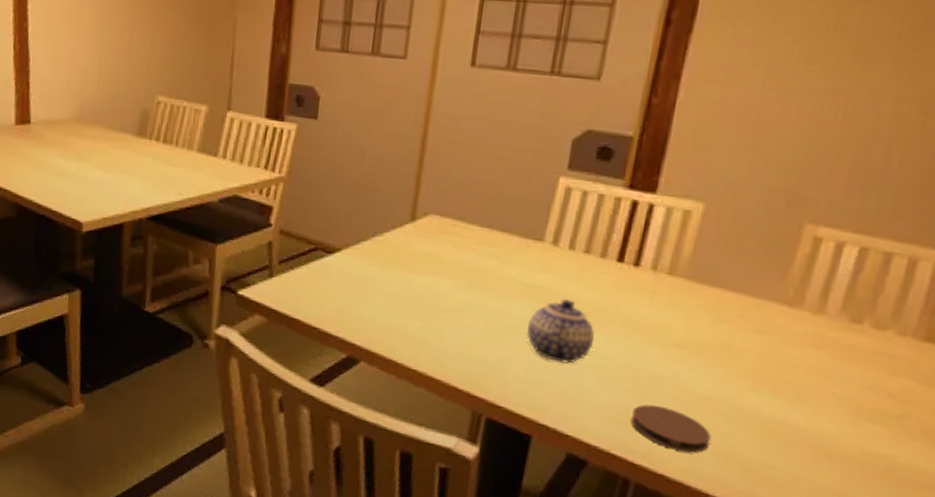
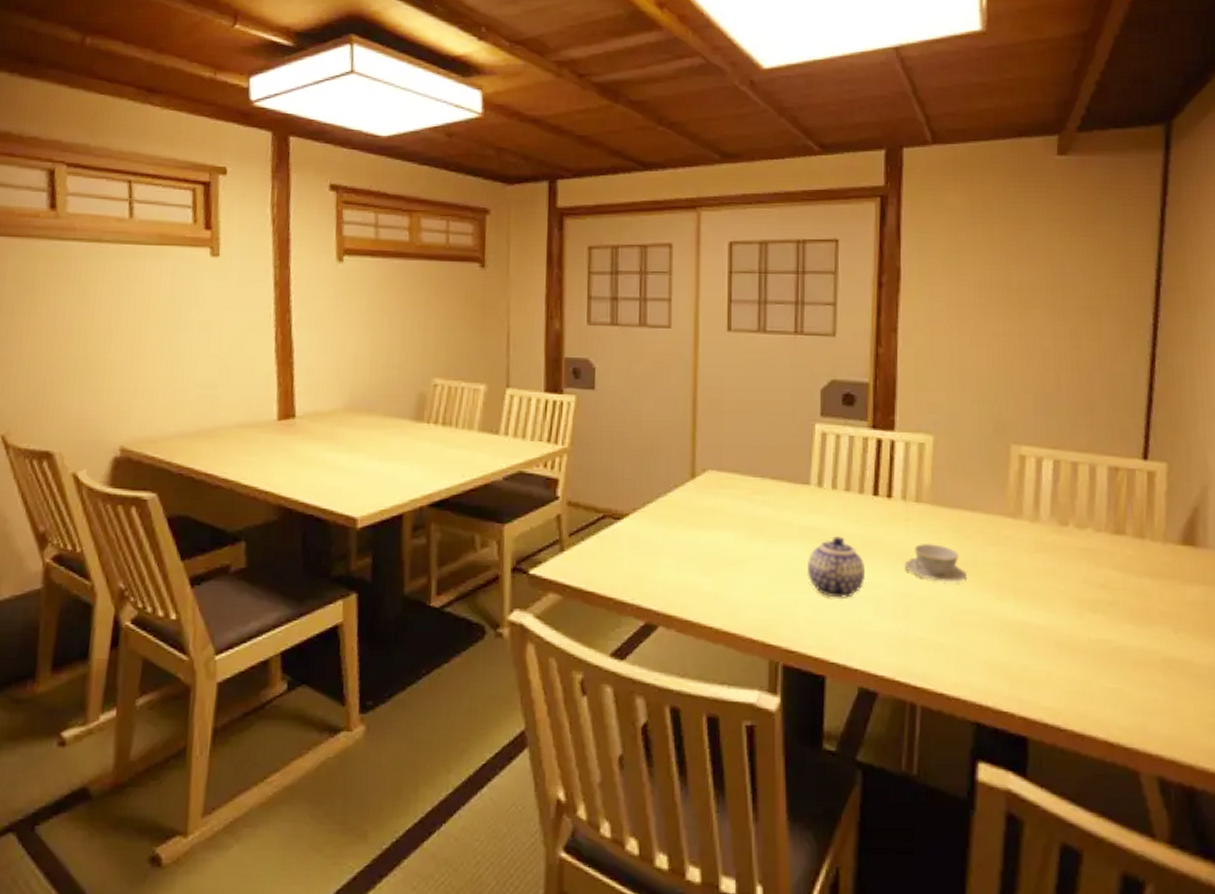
coaster: present [630,404,711,453] -> none [907,627,975,667]
teacup: none [642,319,718,367] -> present [905,542,968,583]

